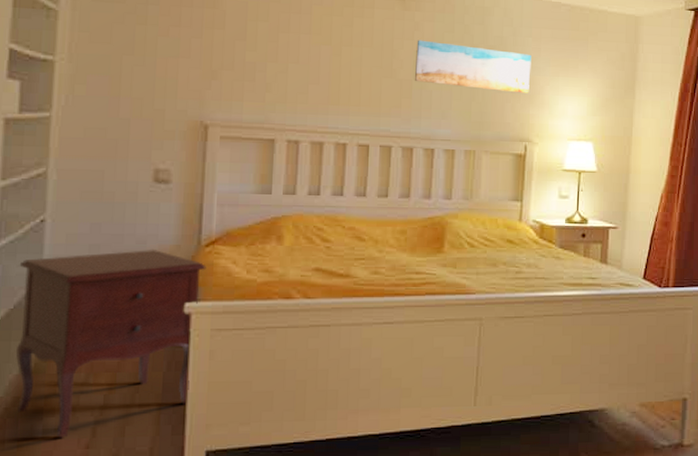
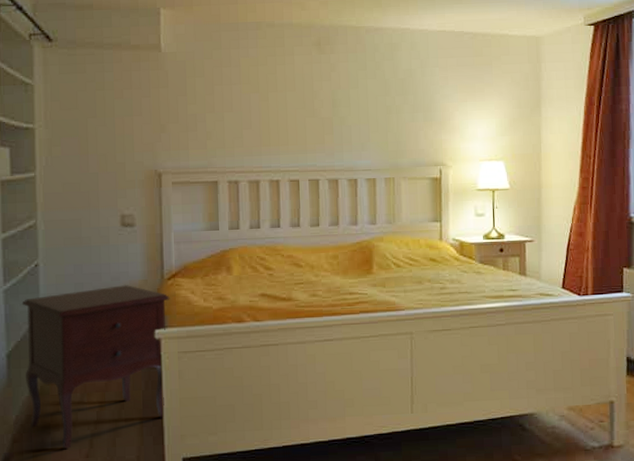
wall art: present [414,40,531,93] -> none [334,79,440,121]

